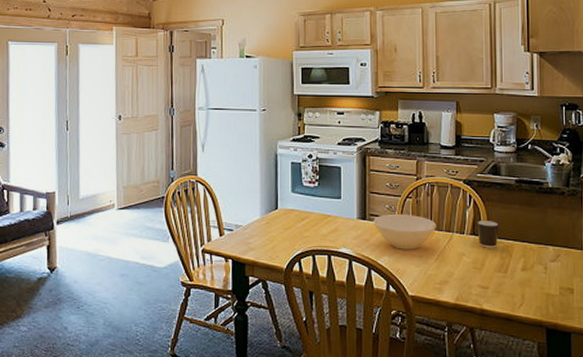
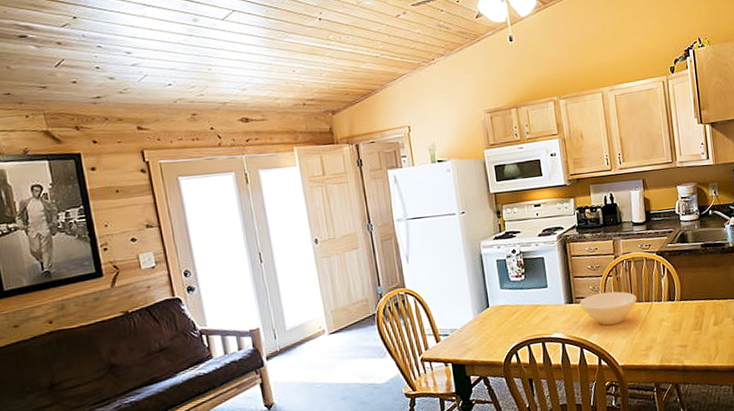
mug: present [477,220,499,248] -> none [672,285,692,311]

